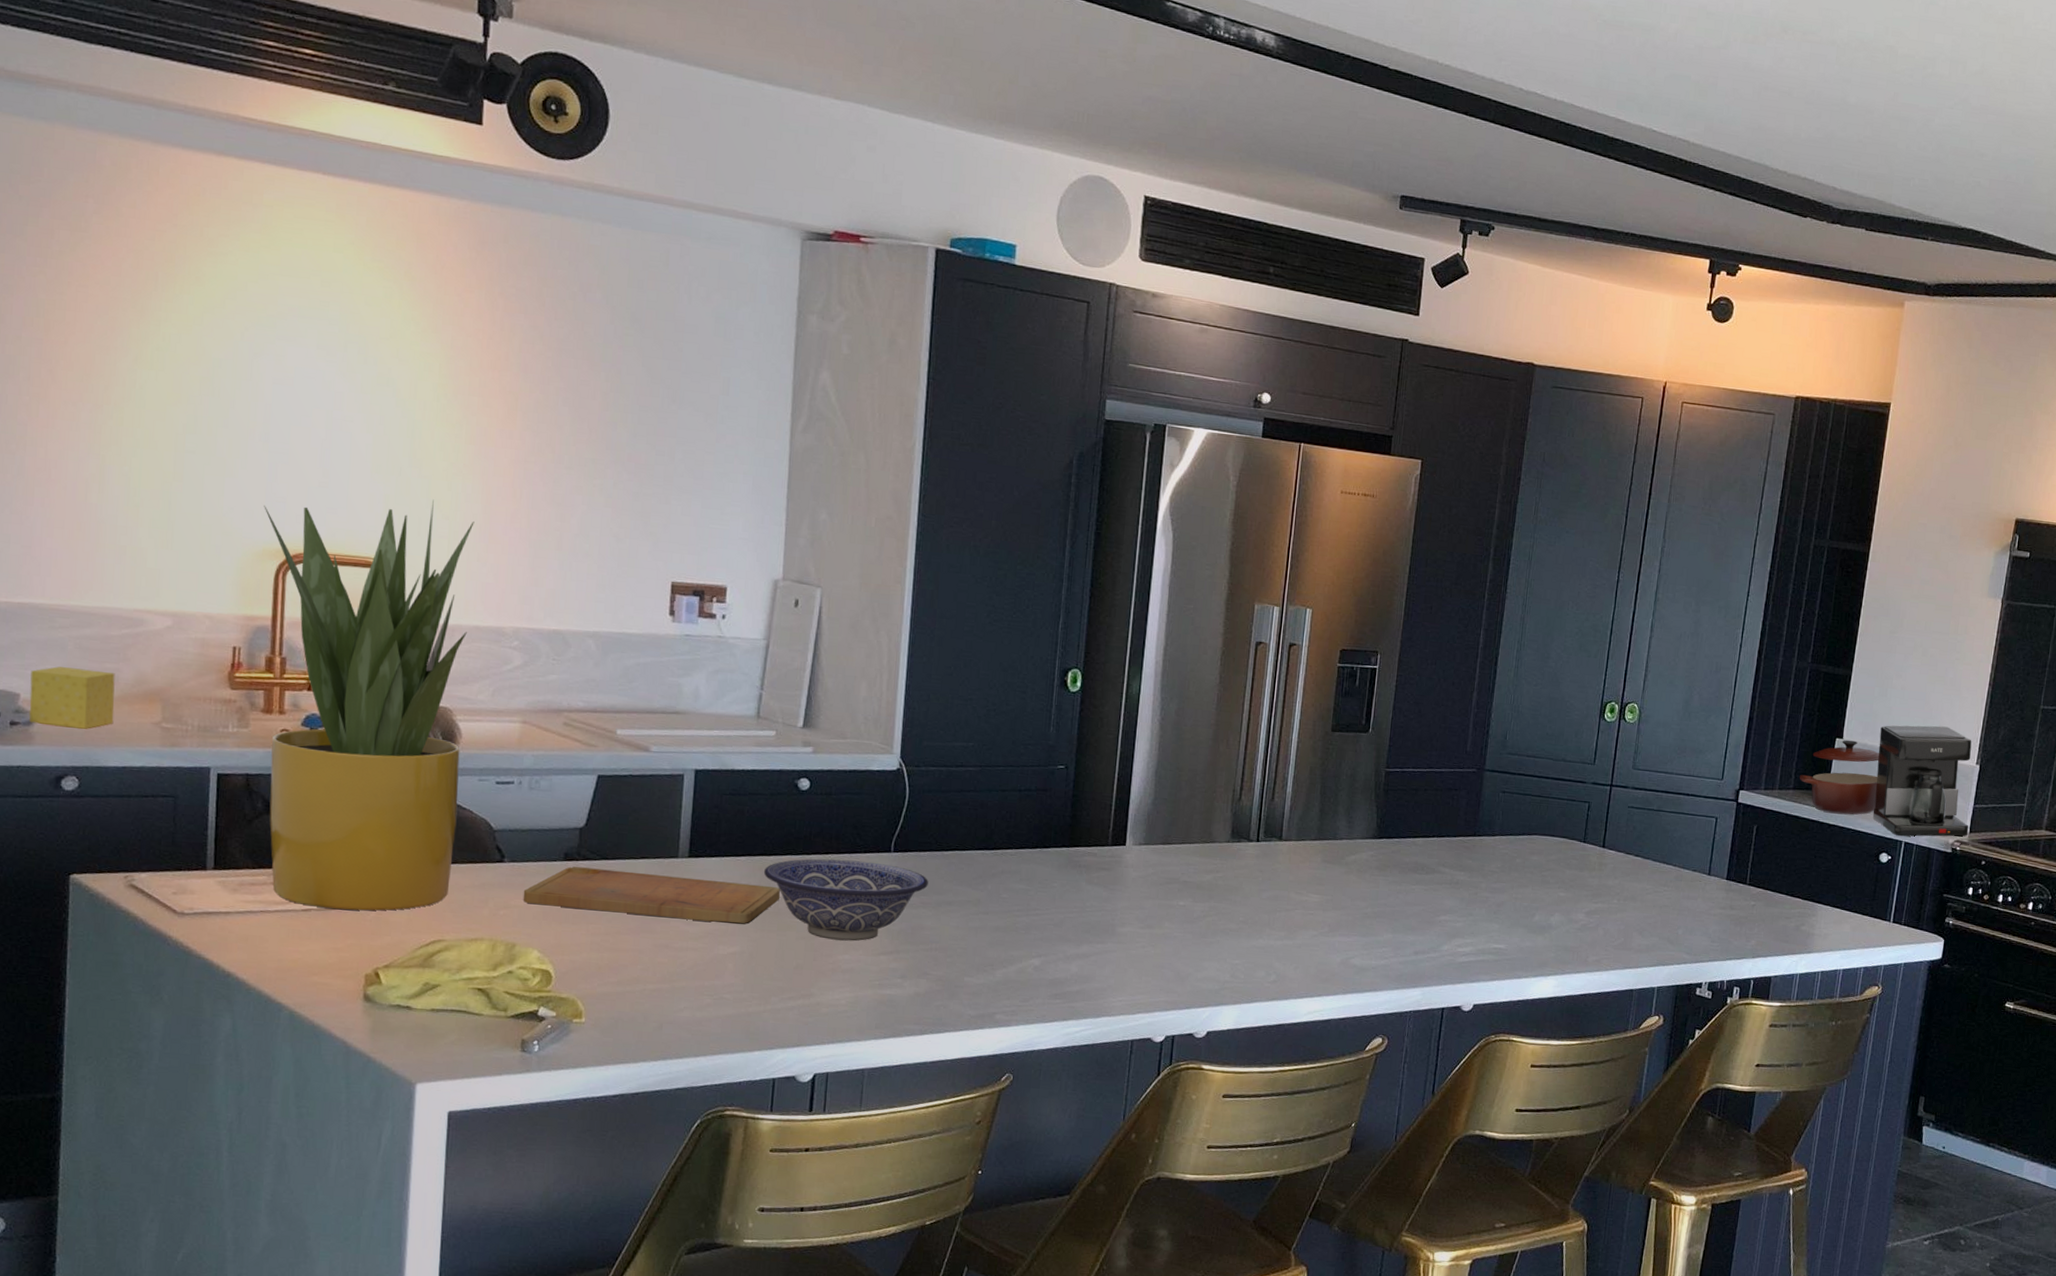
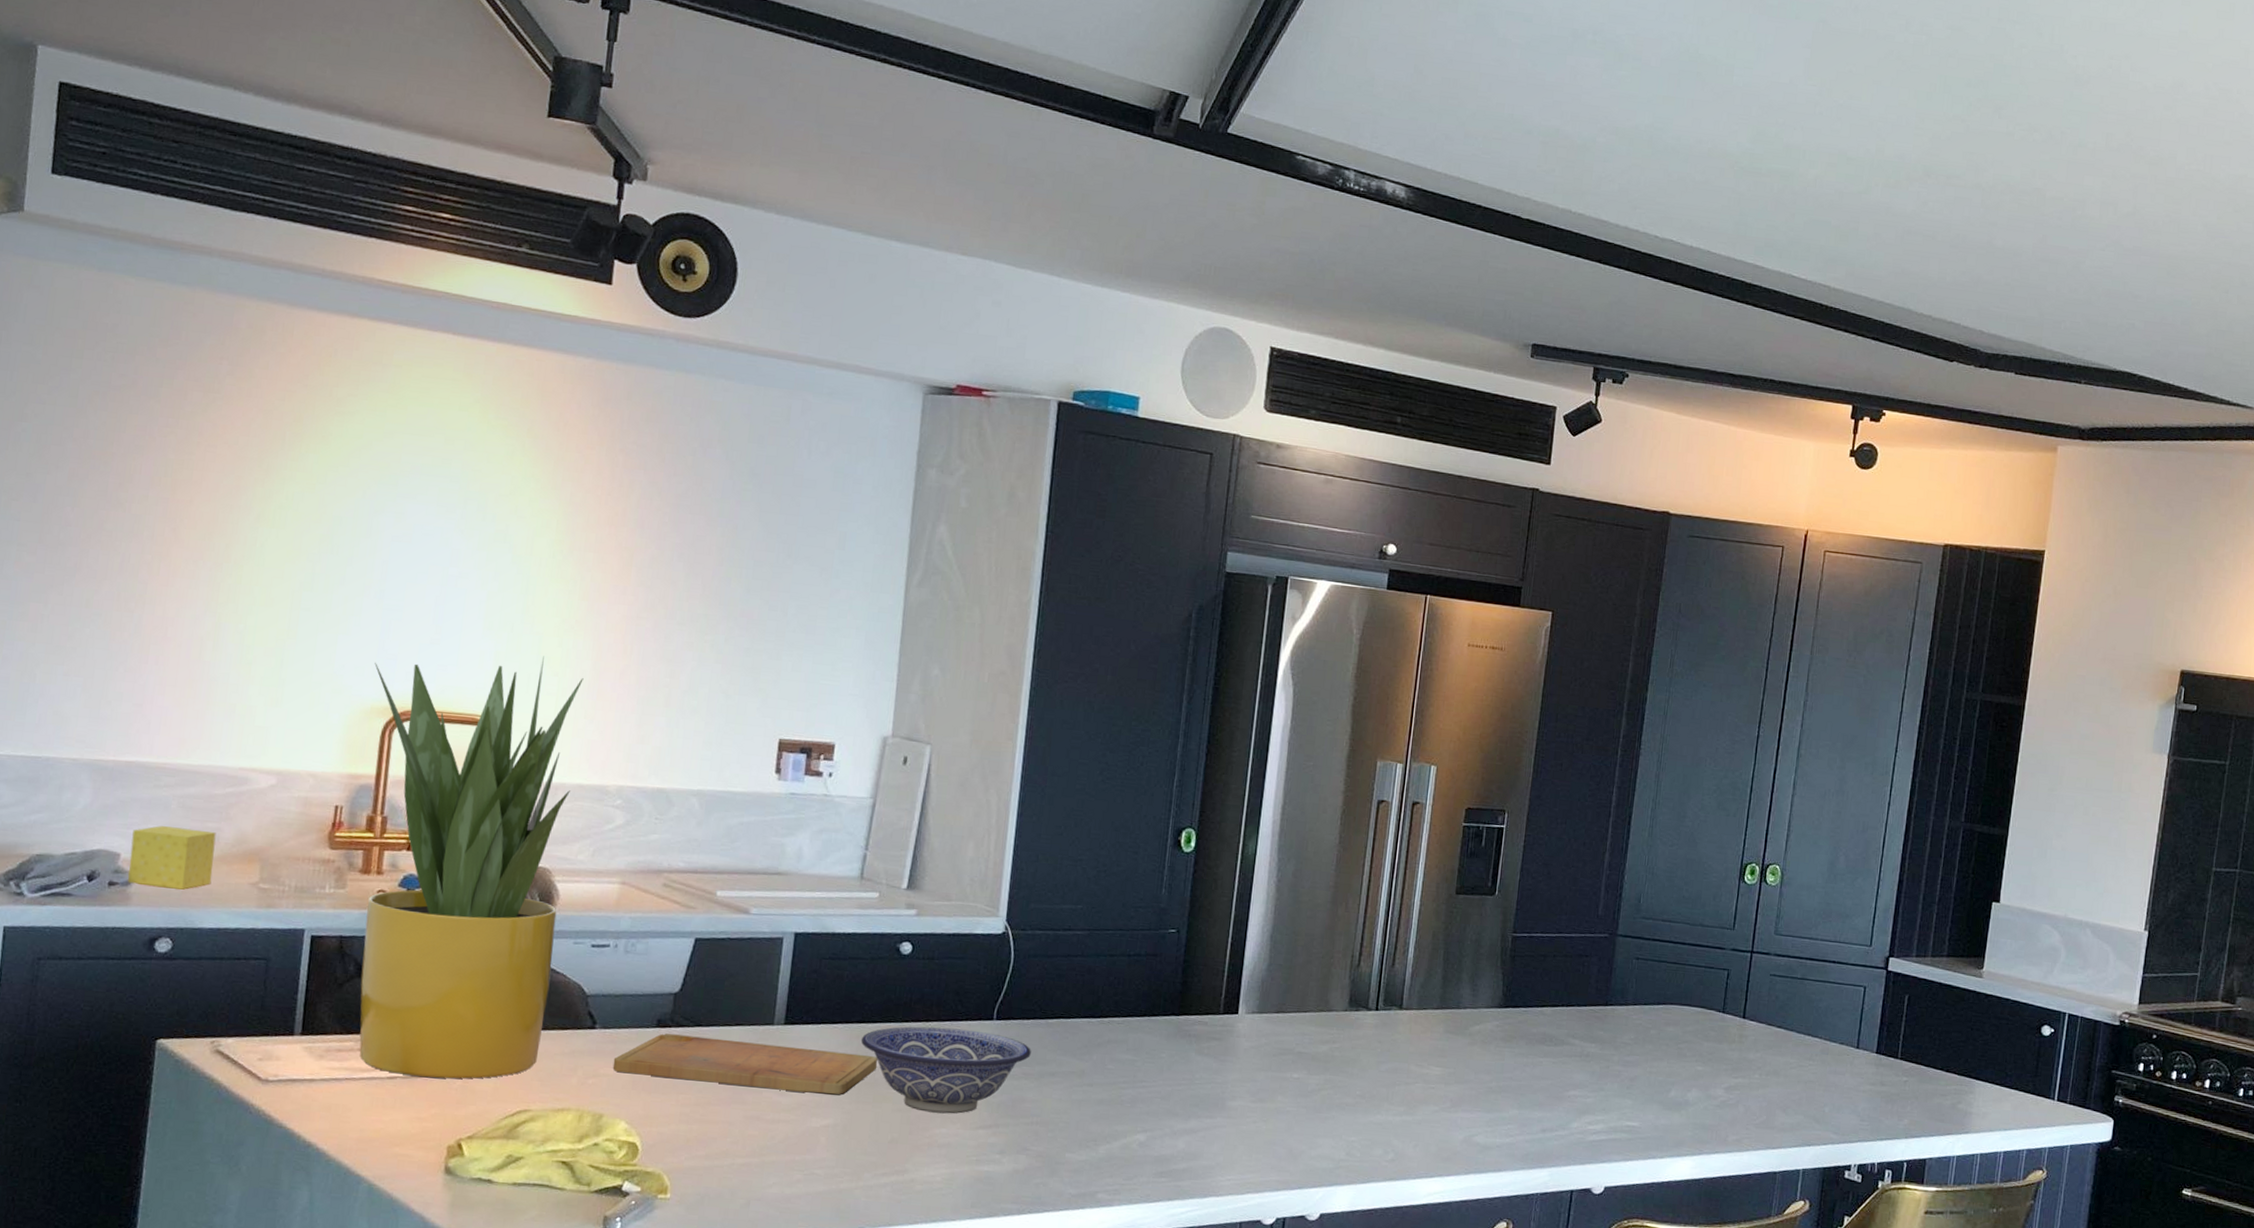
saucepan: present [1799,740,1880,815] -> none [1953,904,2040,984]
coffee maker: present [1872,725,1972,837] -> none [2033,888,2139,1009]

